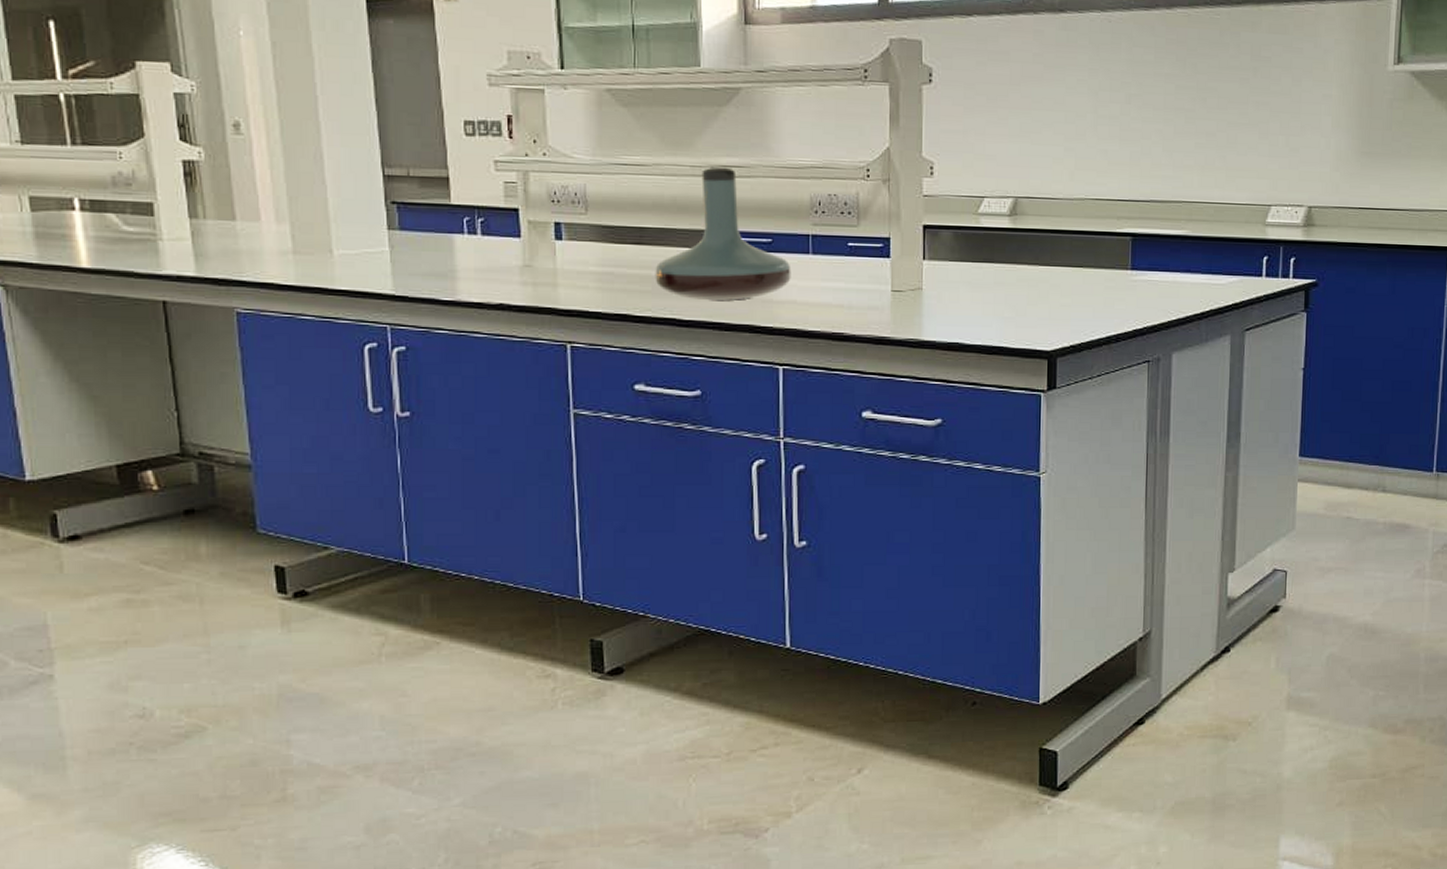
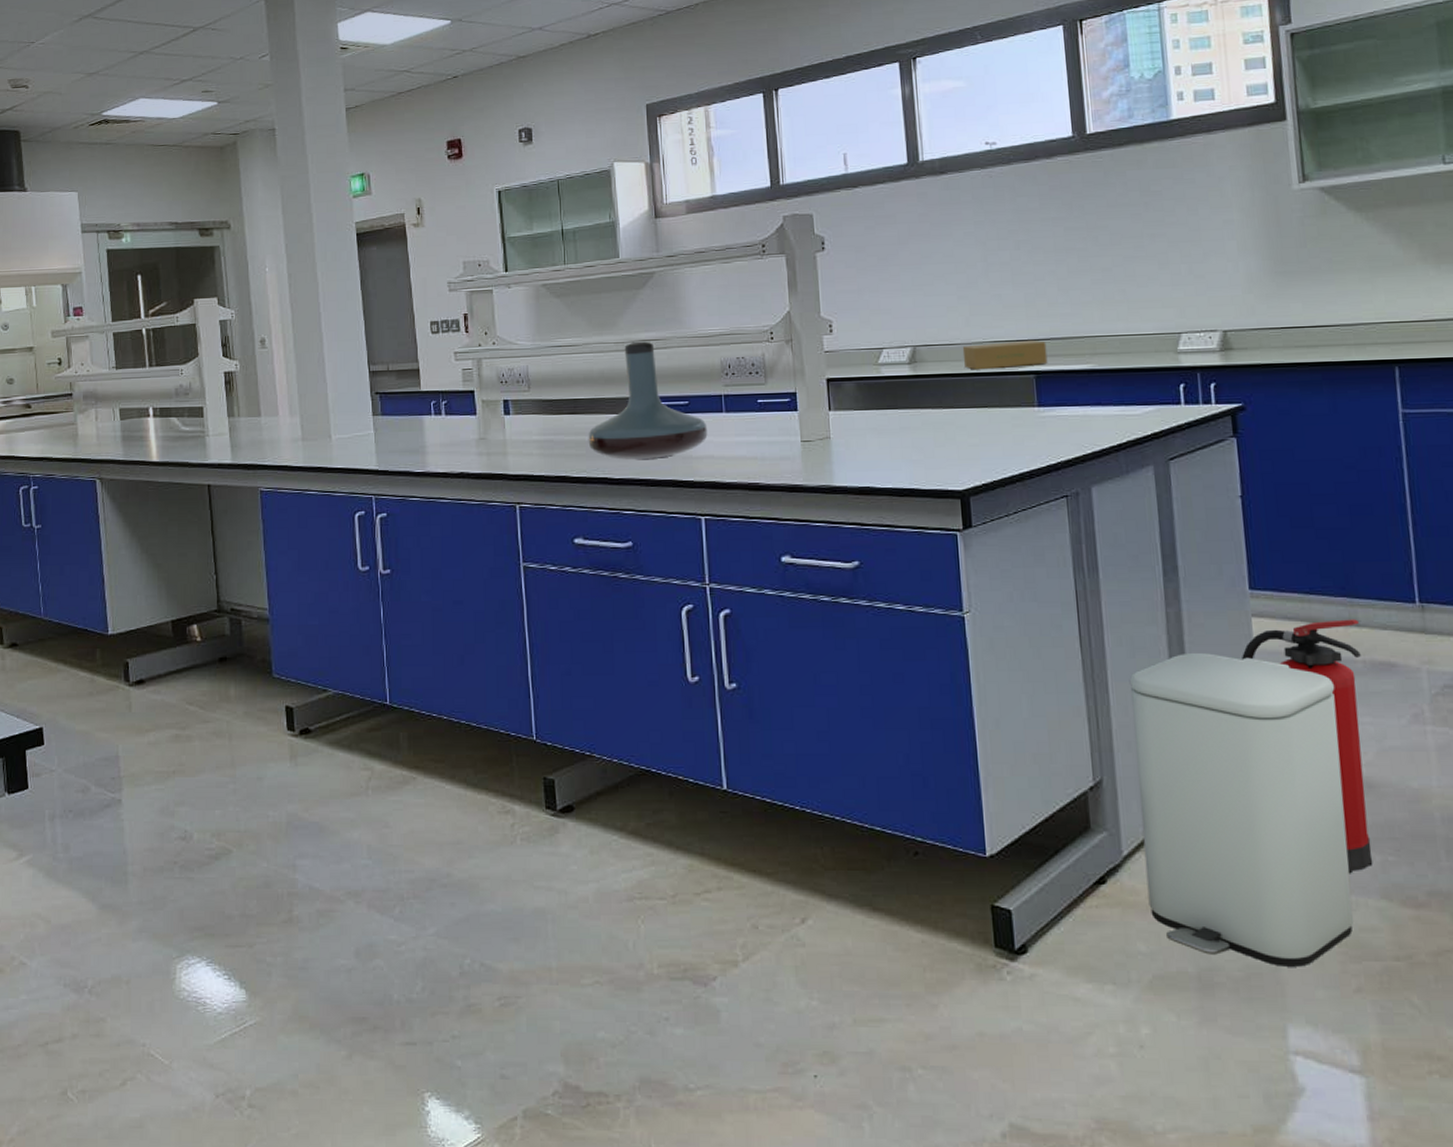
box: none [1064,200,1146,228] -> present [962,339,1048,370]
pedal bin: none [1179,513,1358,788] -> present [1129,652,1354,967]
fire extinguisher: none [1285,485,1385,708] -> present [1242,619,1372,874]

